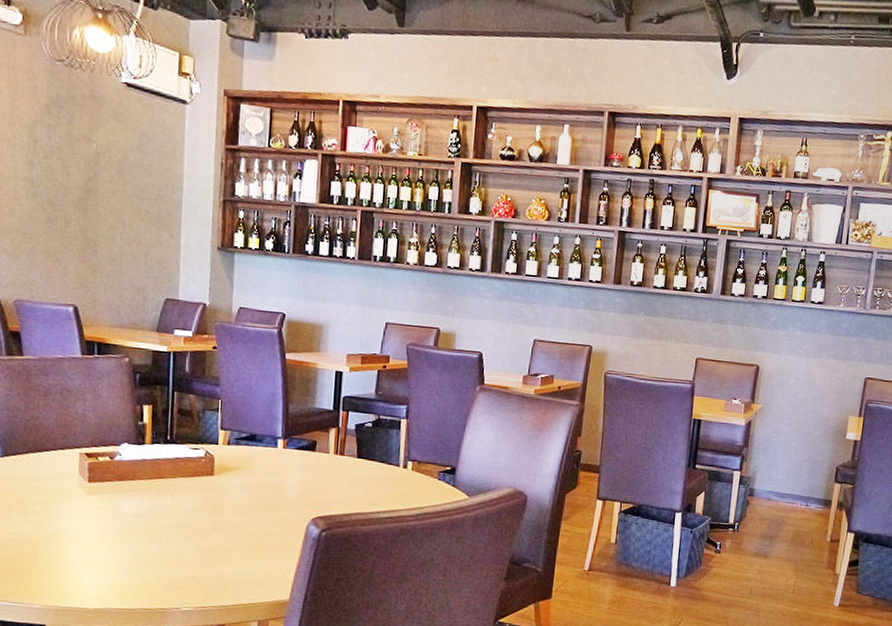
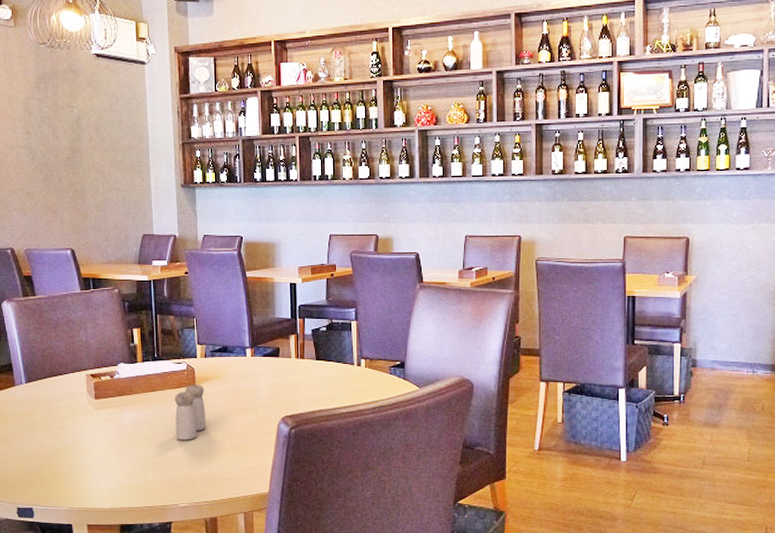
salt and pepper shaker: none [185,474,224,537] -> present [175,385,206,440]

